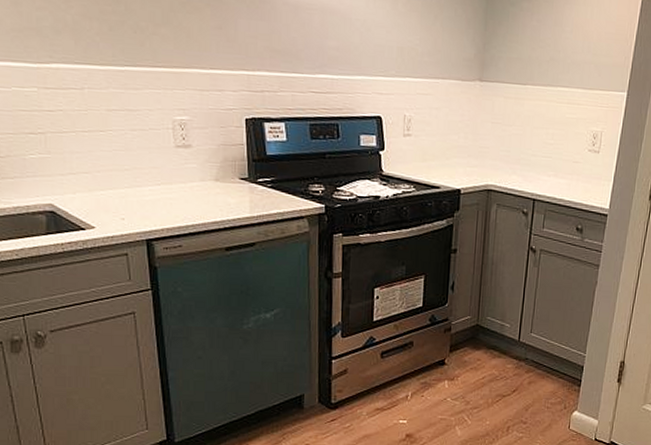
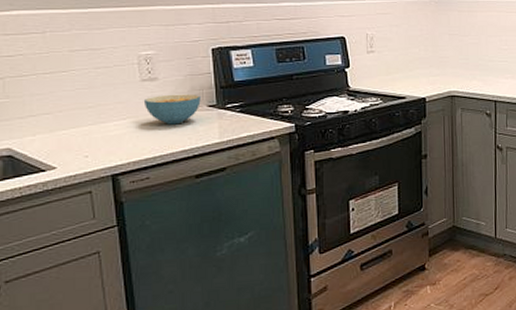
cereal bowl: none [177,163,233,195] -> present [143,94,201,125]

